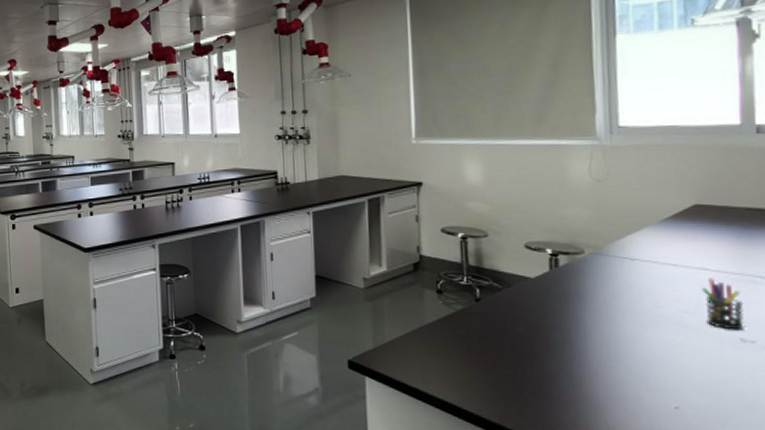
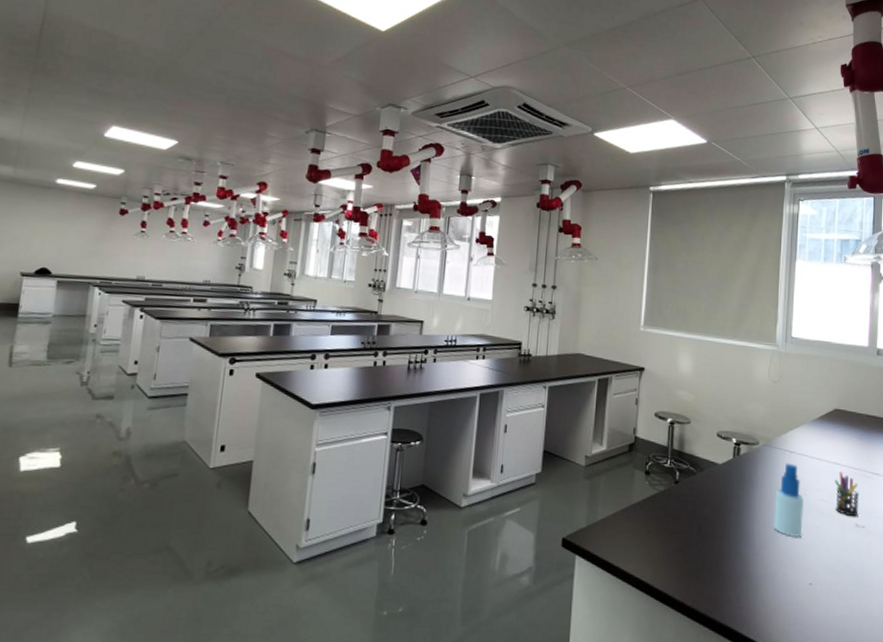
spray bottle: none [614,272,659,355] -> present [774,463,804,537]

